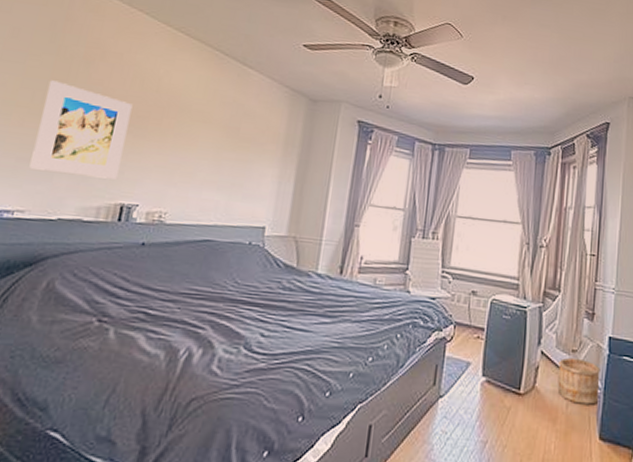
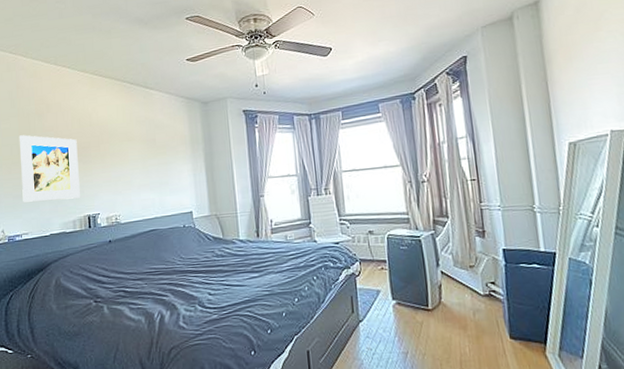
wooden bucket: present [557,357,601,405] -> none [458,272,502,311]

